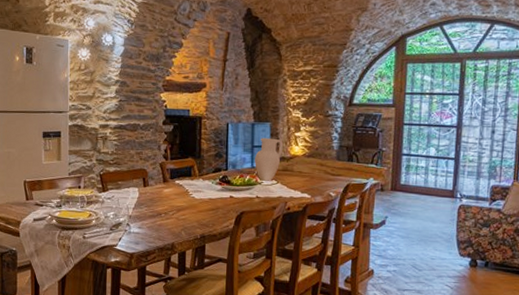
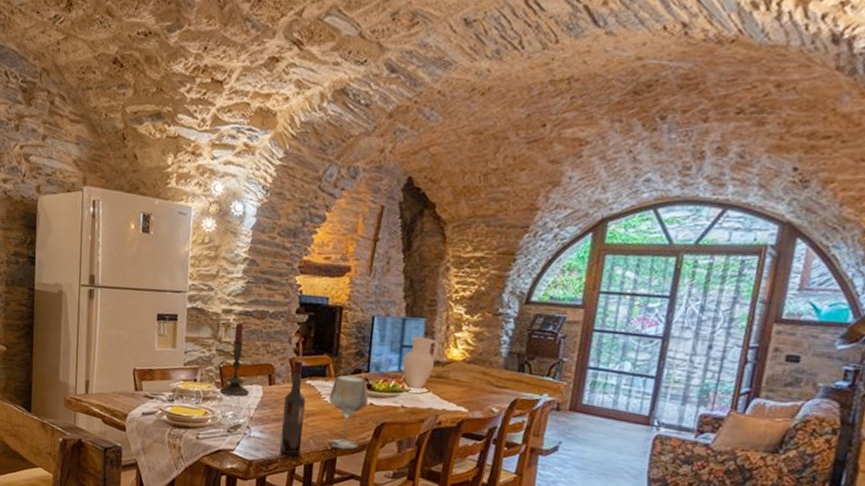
candle: none [101,134,127,199] -> present [219,321,249,397]
wine bottle: none [156,164,176,248] -> present [279,360,306,458]
wine glass: none [195,174,229,238] -> present [328,375,369,450]

